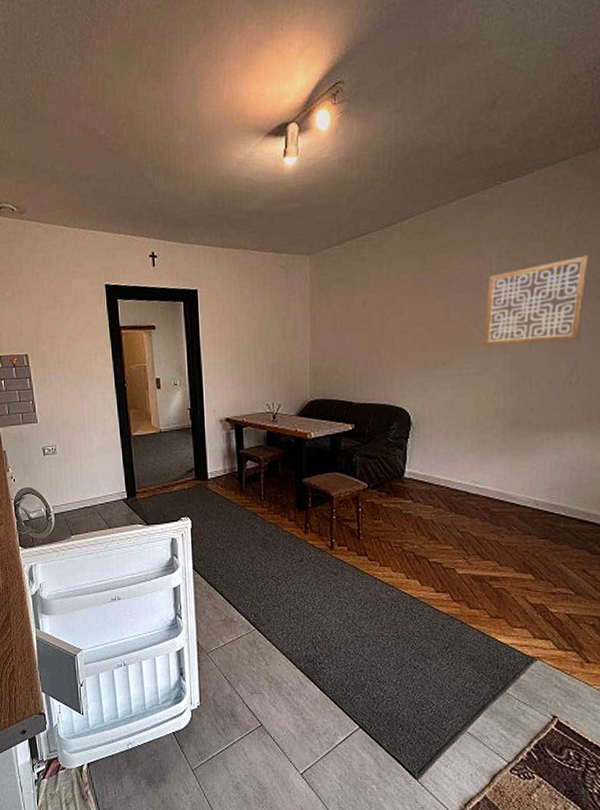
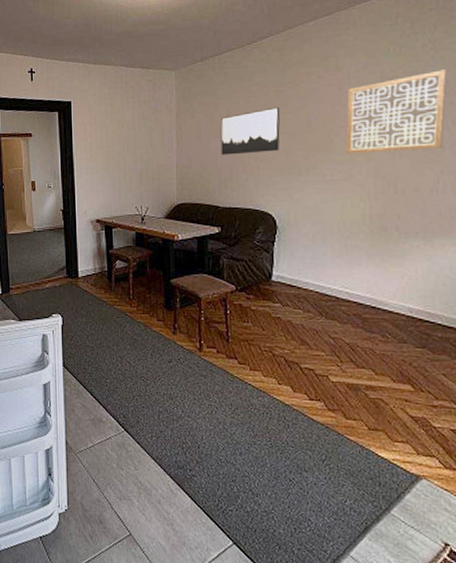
wall art: none [356,295,419,349] -> present [220,107,281,155]

